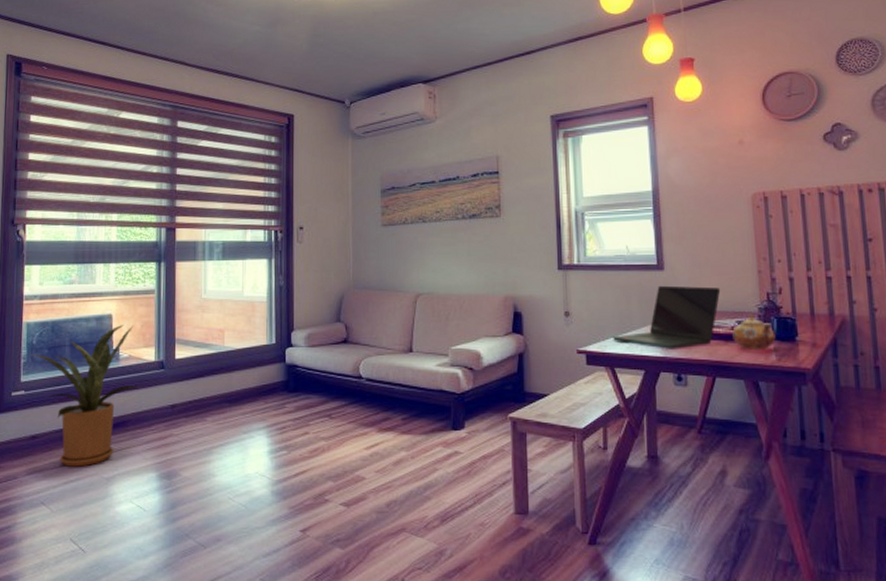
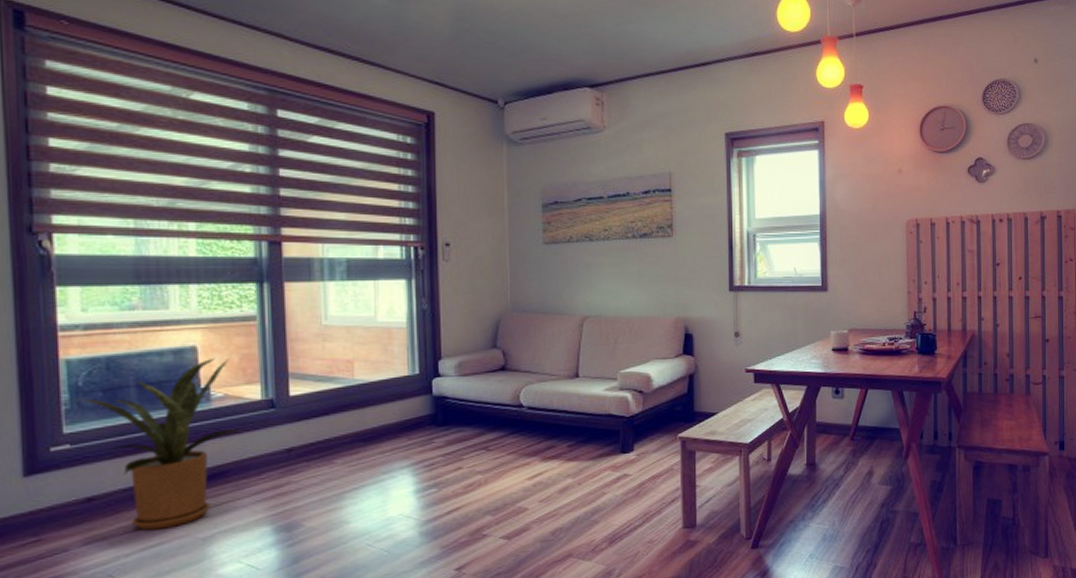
laptop: present [613,285,721,349] -> none [779,305,876,366]
teapot: present [732,314,776,351] -> none [884,331,919,364]

